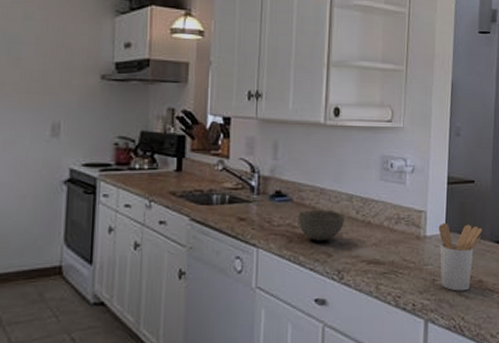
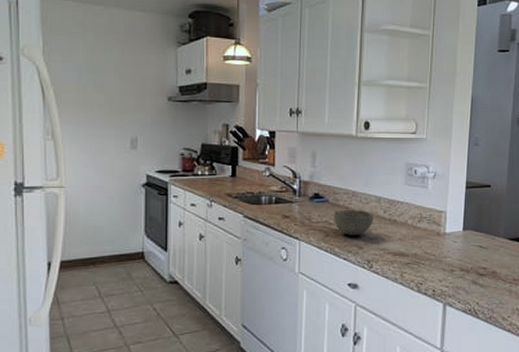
utensil holder: present [438,222,482,291] -> none [457,221,497,281]

